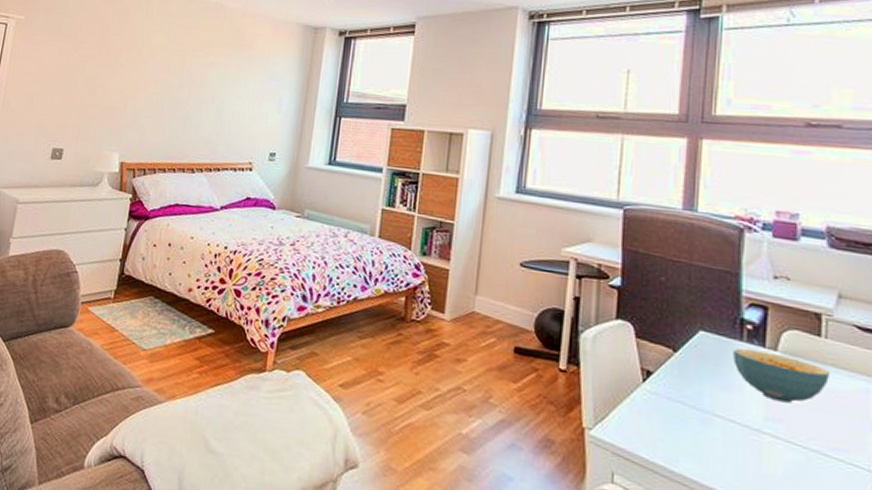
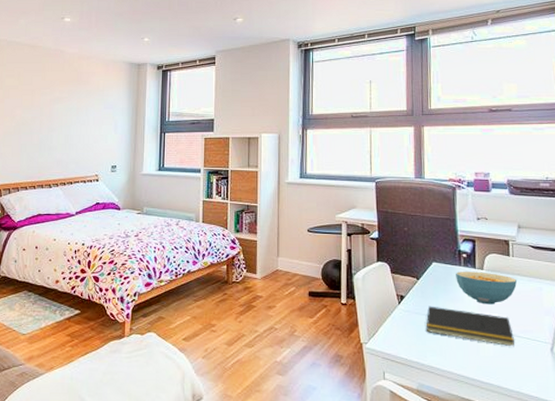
notepad: none [680,390,820,469] -> present [426,306,515,347]

